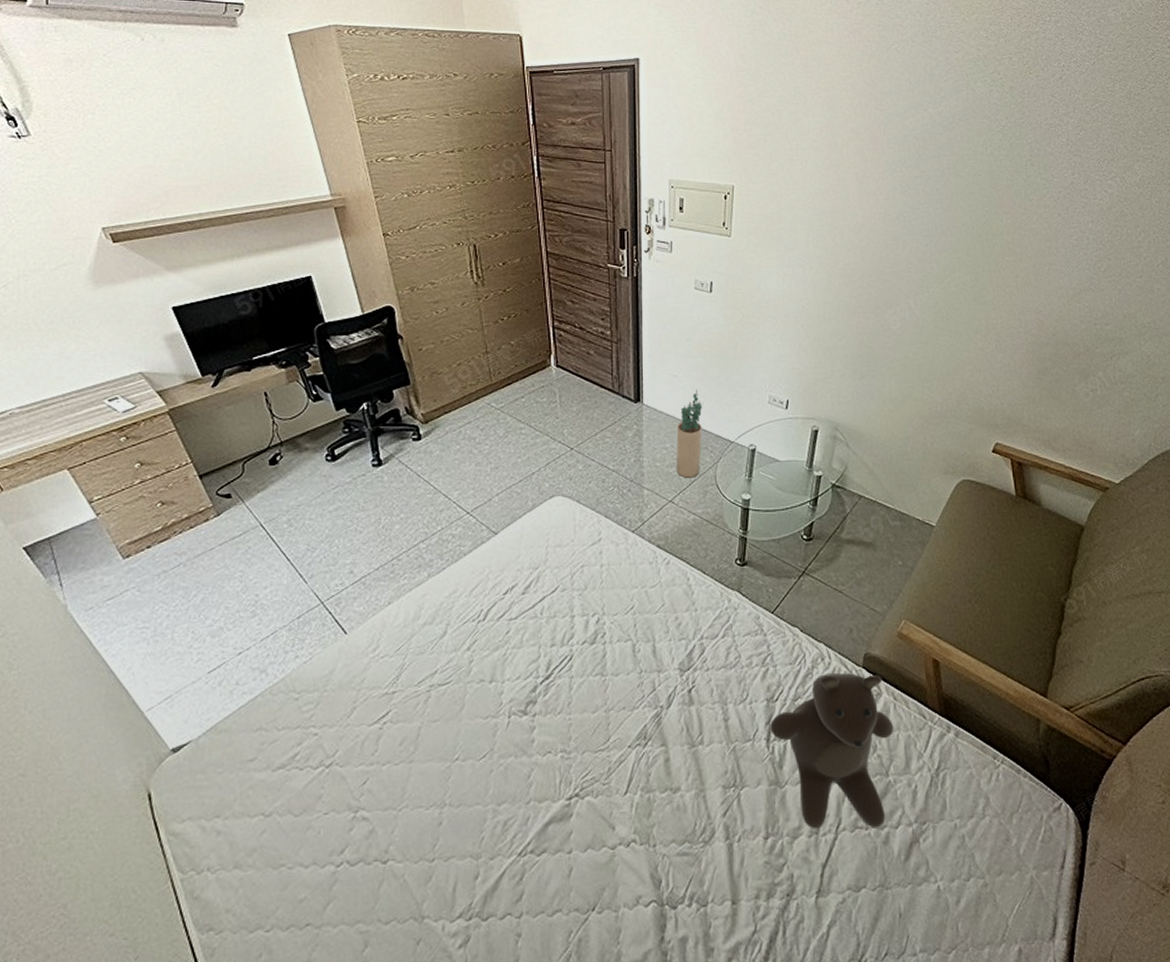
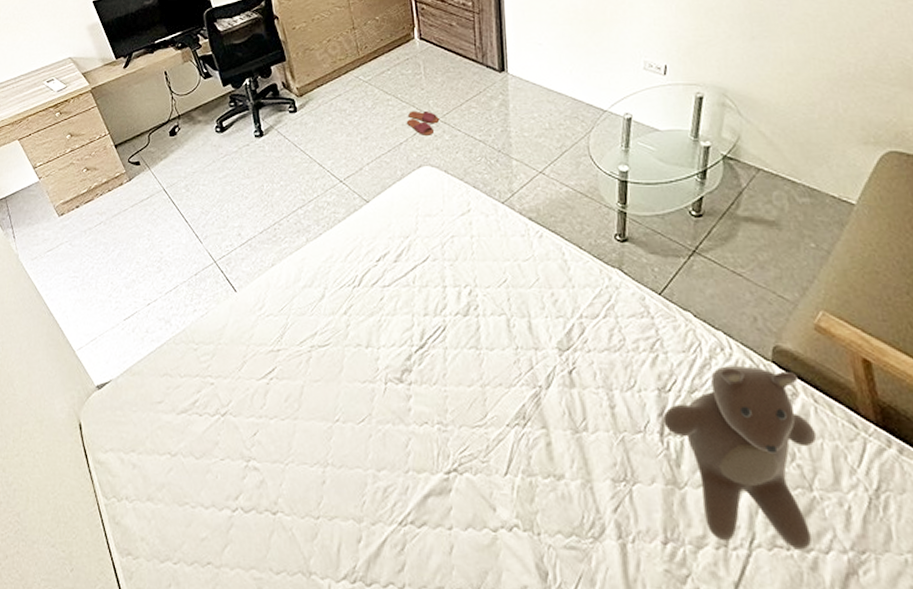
slippers: none [539,440,573,465] -> present [406,110,439,135]
vase: present [676,390,703,478] -> none [544,57,572,148]

